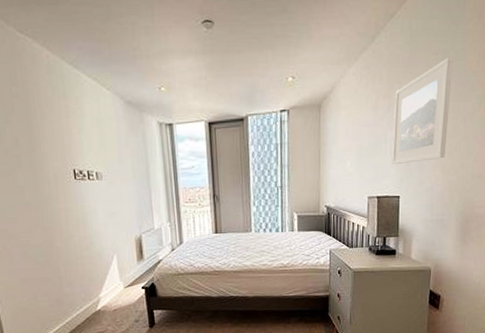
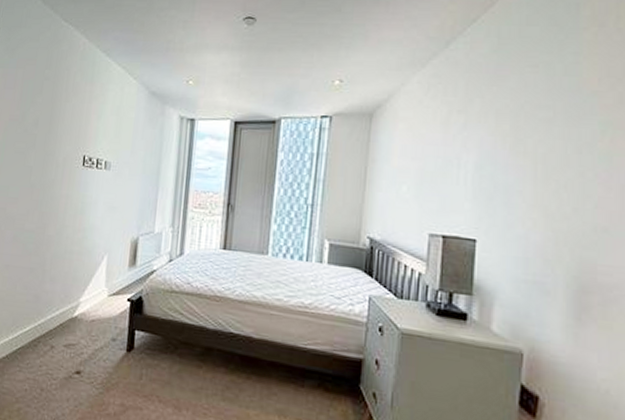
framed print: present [392,56,453,165] -> none [467,70,561,198]

